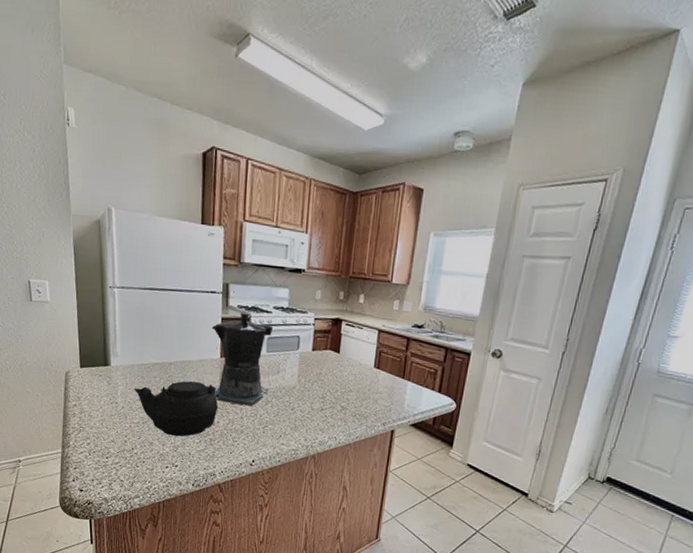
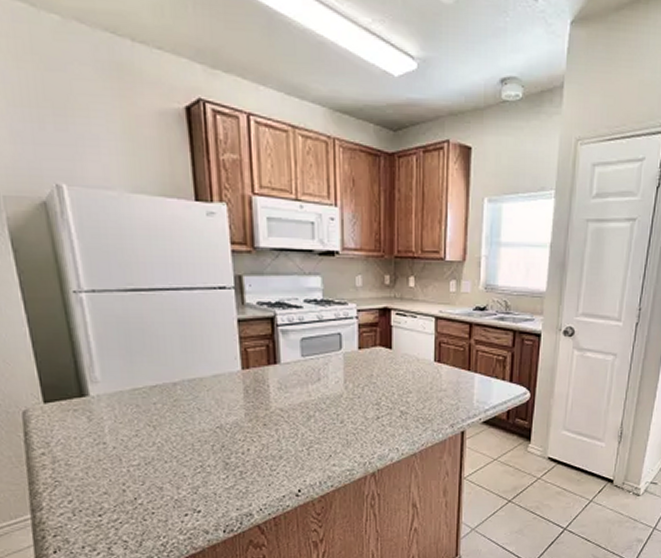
teapot: present [133,381,219,437] -> none [126,403,247,475]
coffee maker: present [211,312,273,406] -> none [225,309,311,426]

